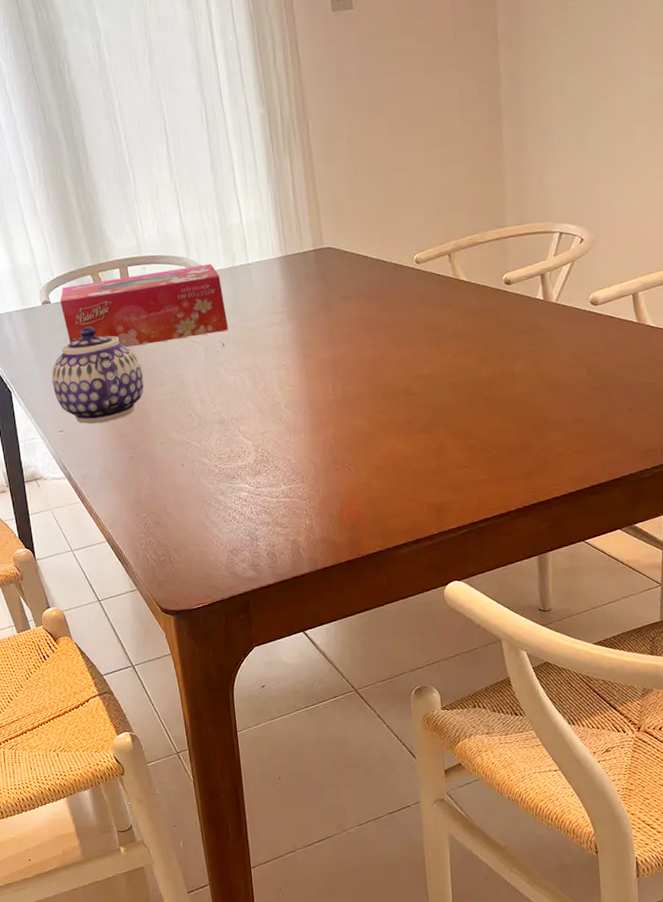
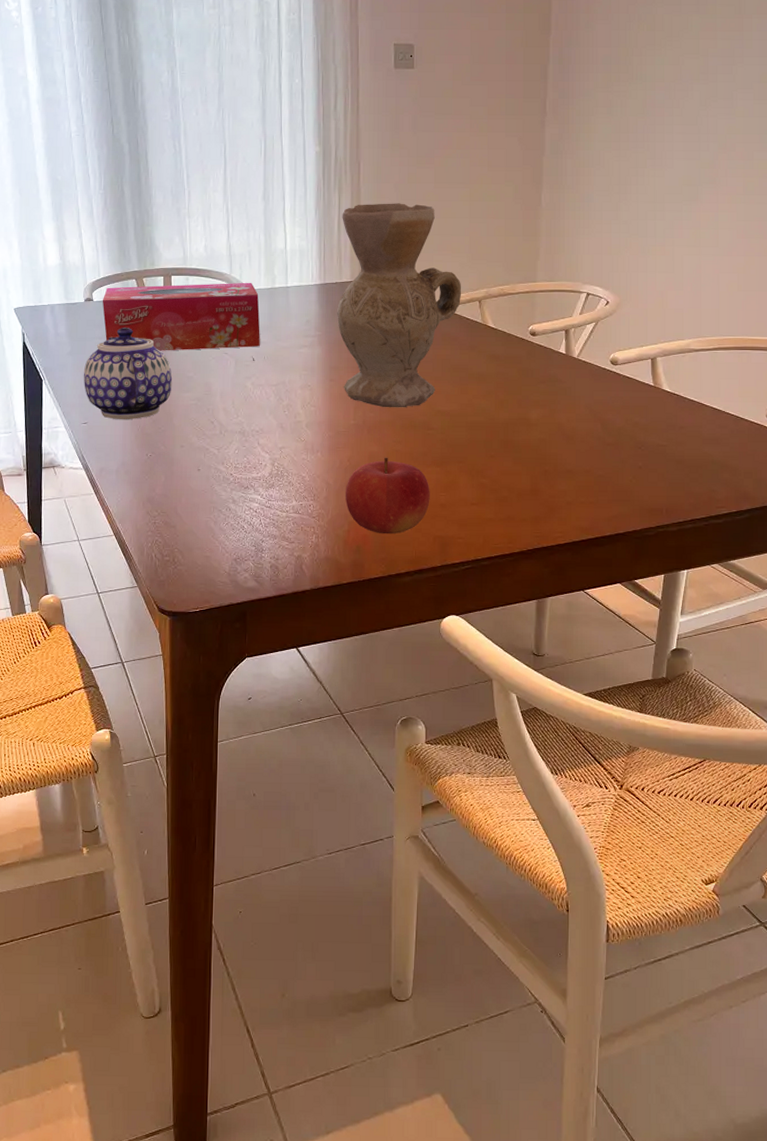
vase: none [296,158,430,379] -> present [337,203,462,408]
fruit: none [333,429,420,508] -> present [346,457,430,535]

